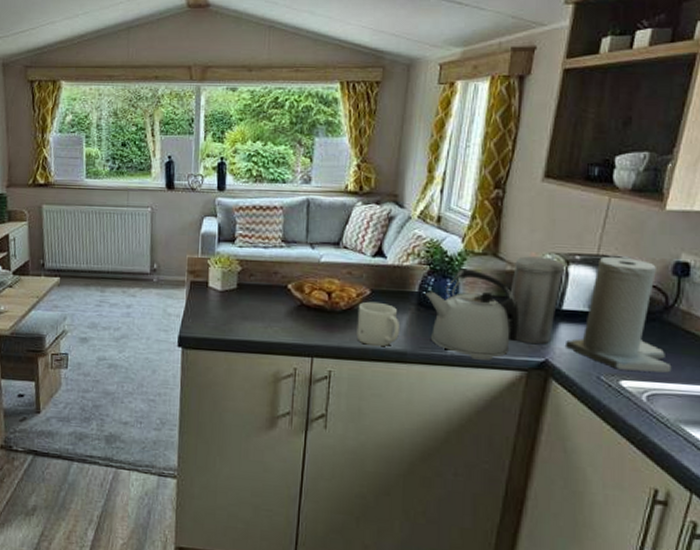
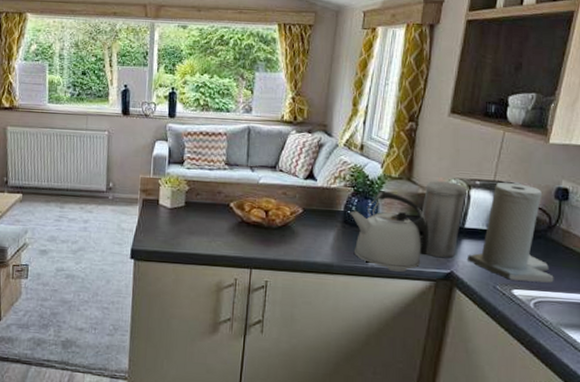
mug: present [356,301,401,347] -> none [290,219,328,260]

